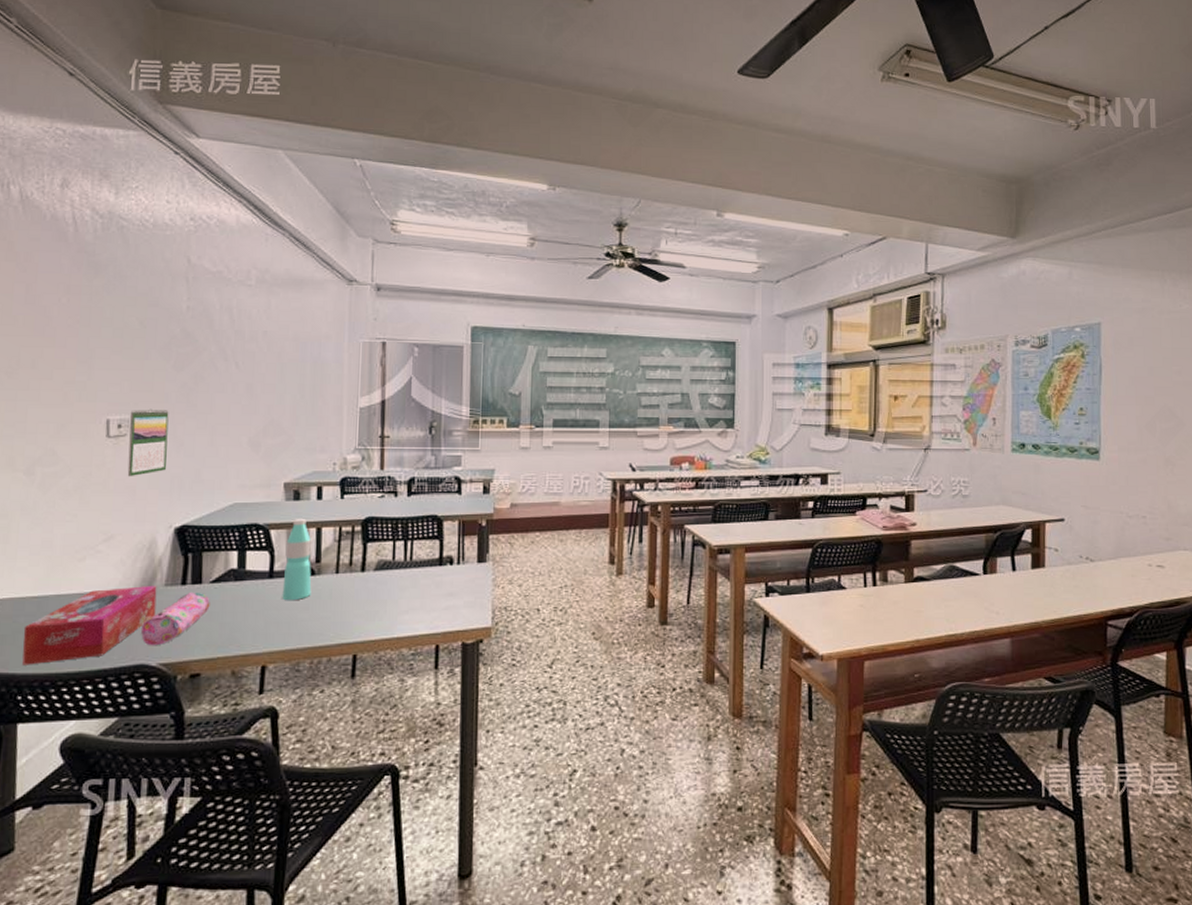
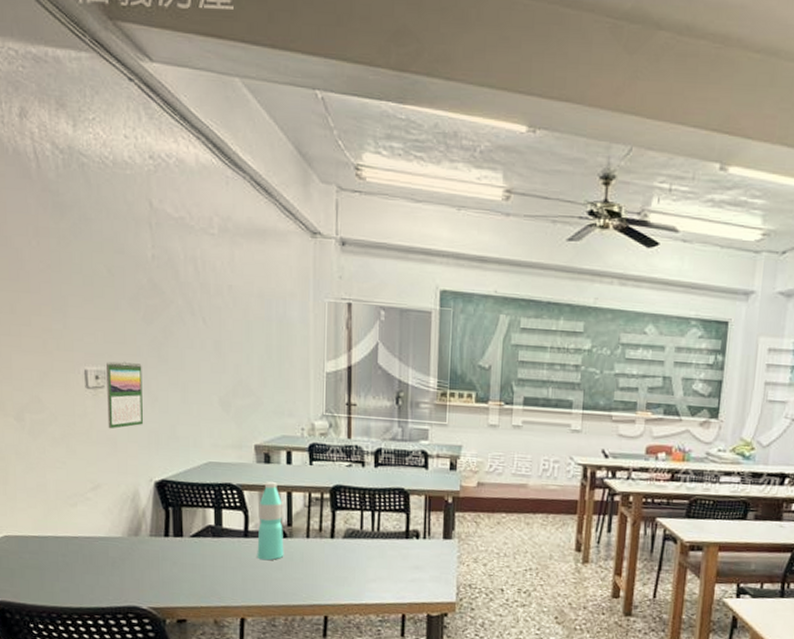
tissue box: present [22,585,157,665] -> none [29,534,143,598]
pencil case: present [141,592,210,646] -> none [132,543,191,591]

